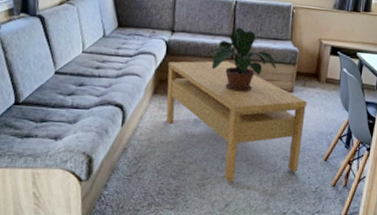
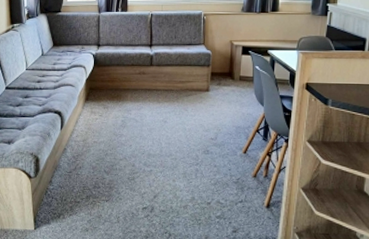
coffee table: present [166,60,308,183] -> none [96,67,224,176]
potted plant: present [205,15,276,93] -> none [128,27,191,94]

